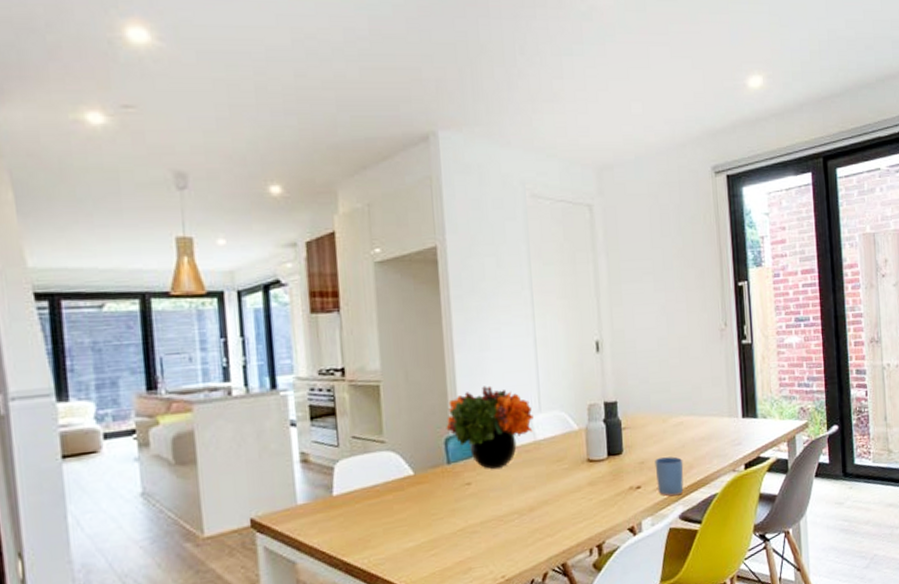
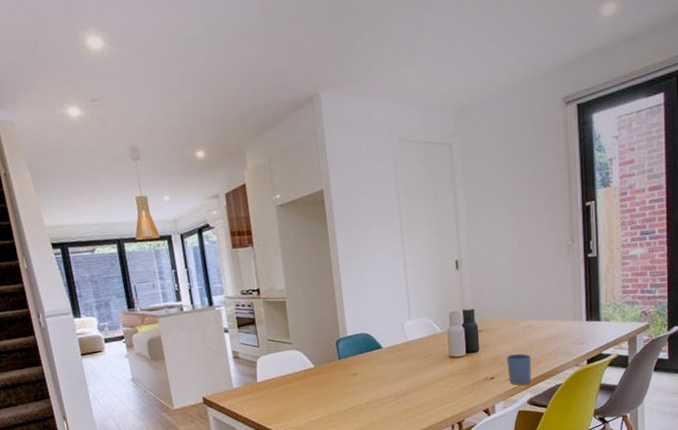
flower arrangement: present [446,385,534,469] -> none [336,299,405,363]

